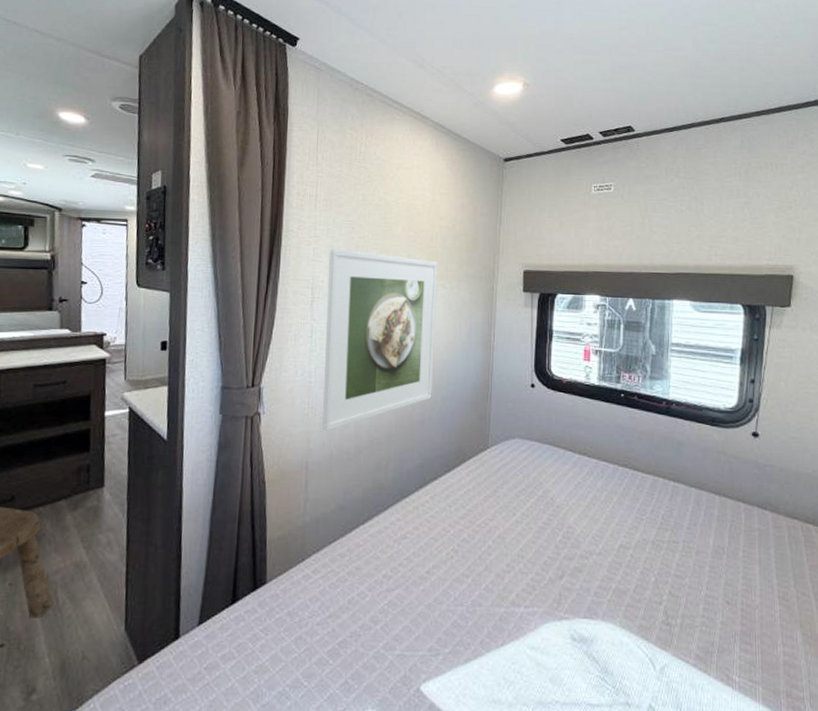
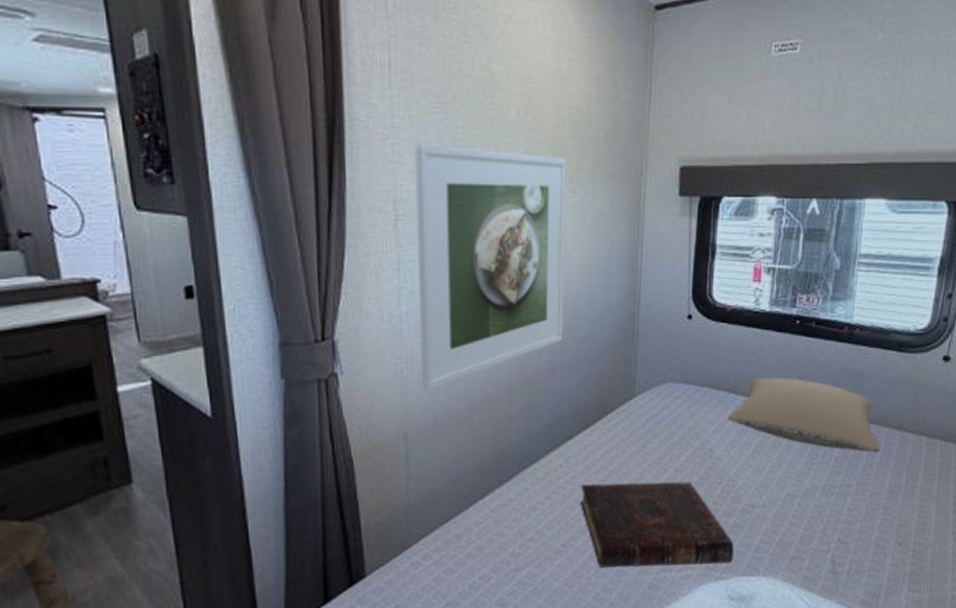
book: none [443,520,574,605] -> present [581,481,734,568]
pillow: none [566,439,703,514] -> present [728,377,881,453]

